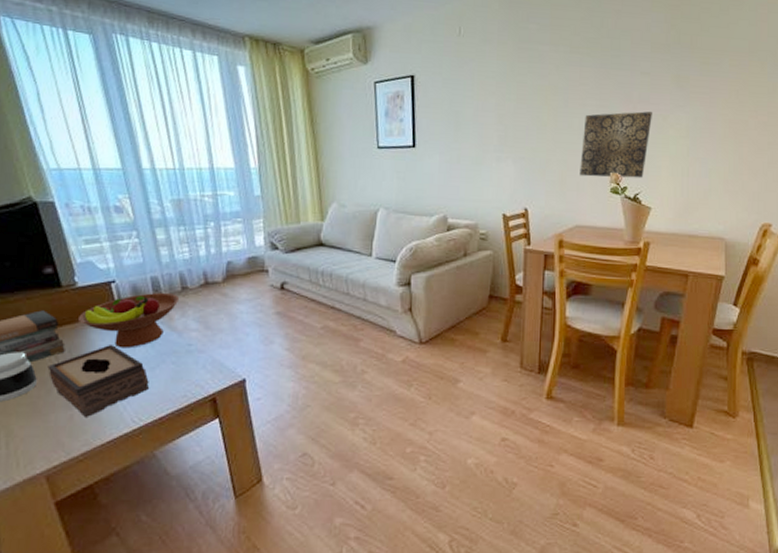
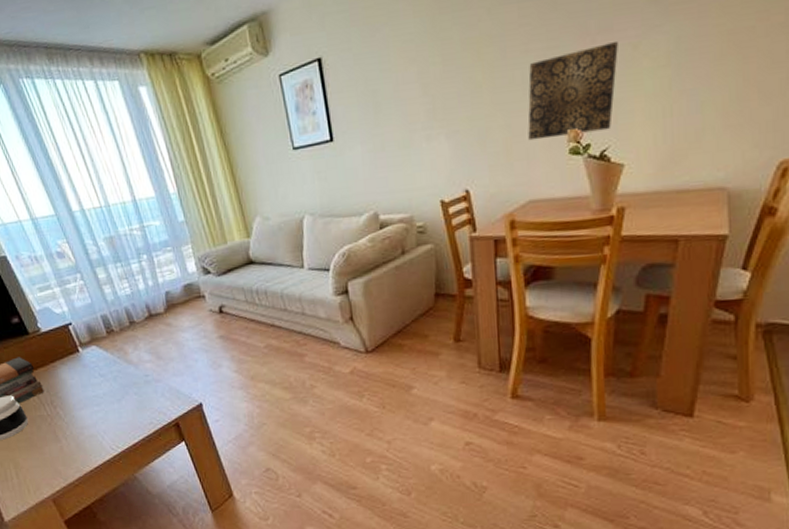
tissue box: present [47,345,150,419] -> none [33,382,120,449]
fruit bowl: present [79,293,180,349] -> none [49,329,130,385]

